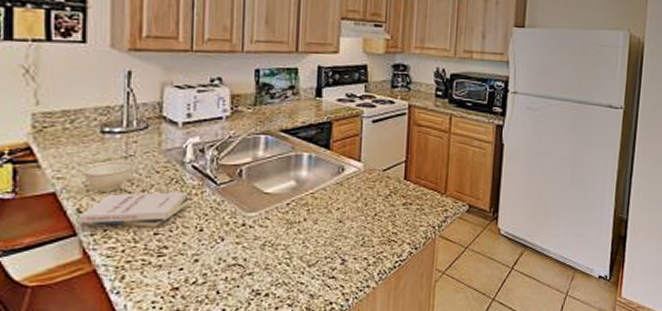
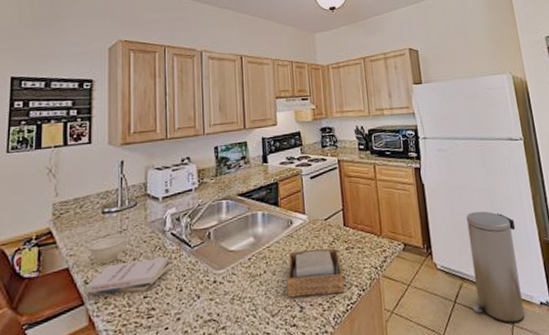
napkin holder: none [329,202,395,250] -> present [286,248,344,298]
pedal bin: none [529,180,593,294] -> present [466,211,525,324]

